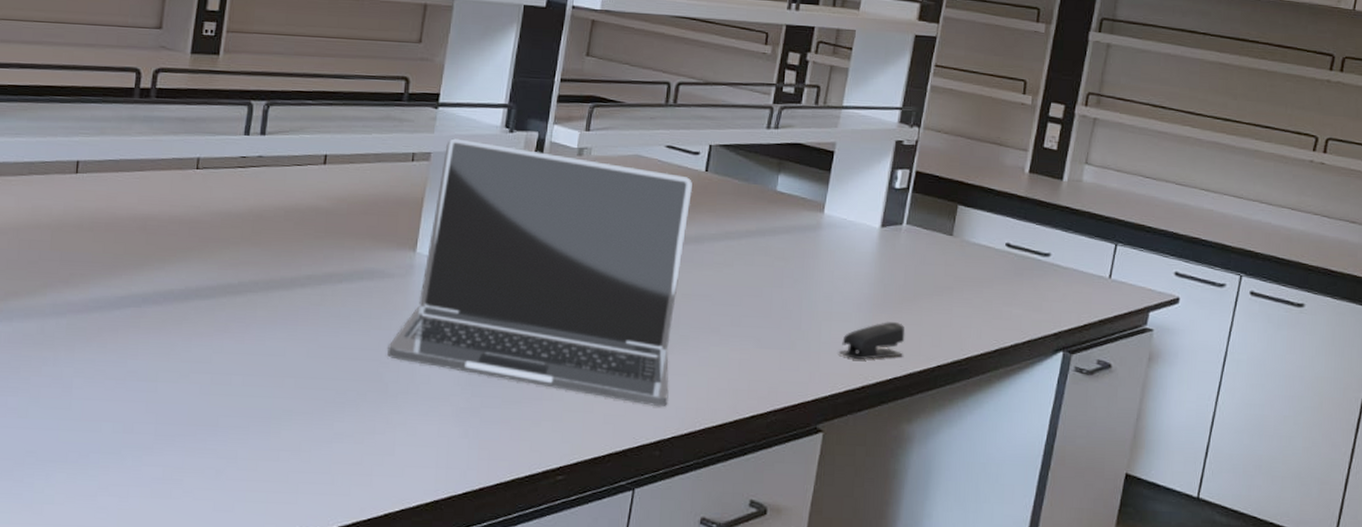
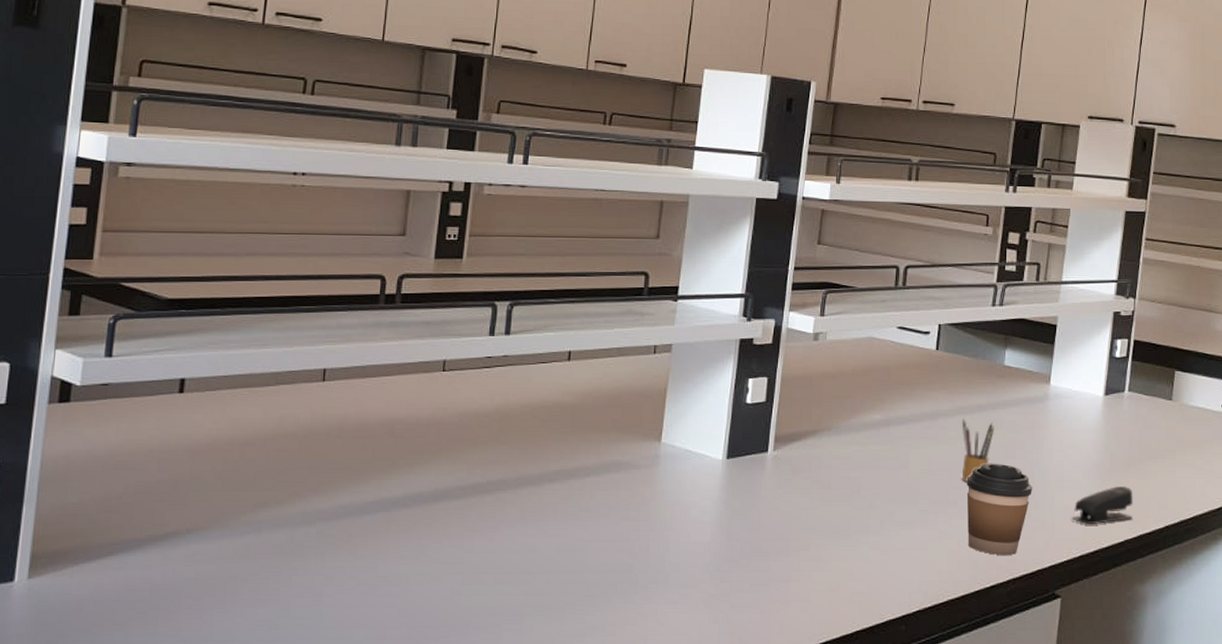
laptop: present [387,138,692,407] -> none [637,329,924,582]
pencil box: none [725,243,763,309] -> present [961,418,995,482]
coffee cup: none [728,291,799,386] -> present [966,463,1032,555]

